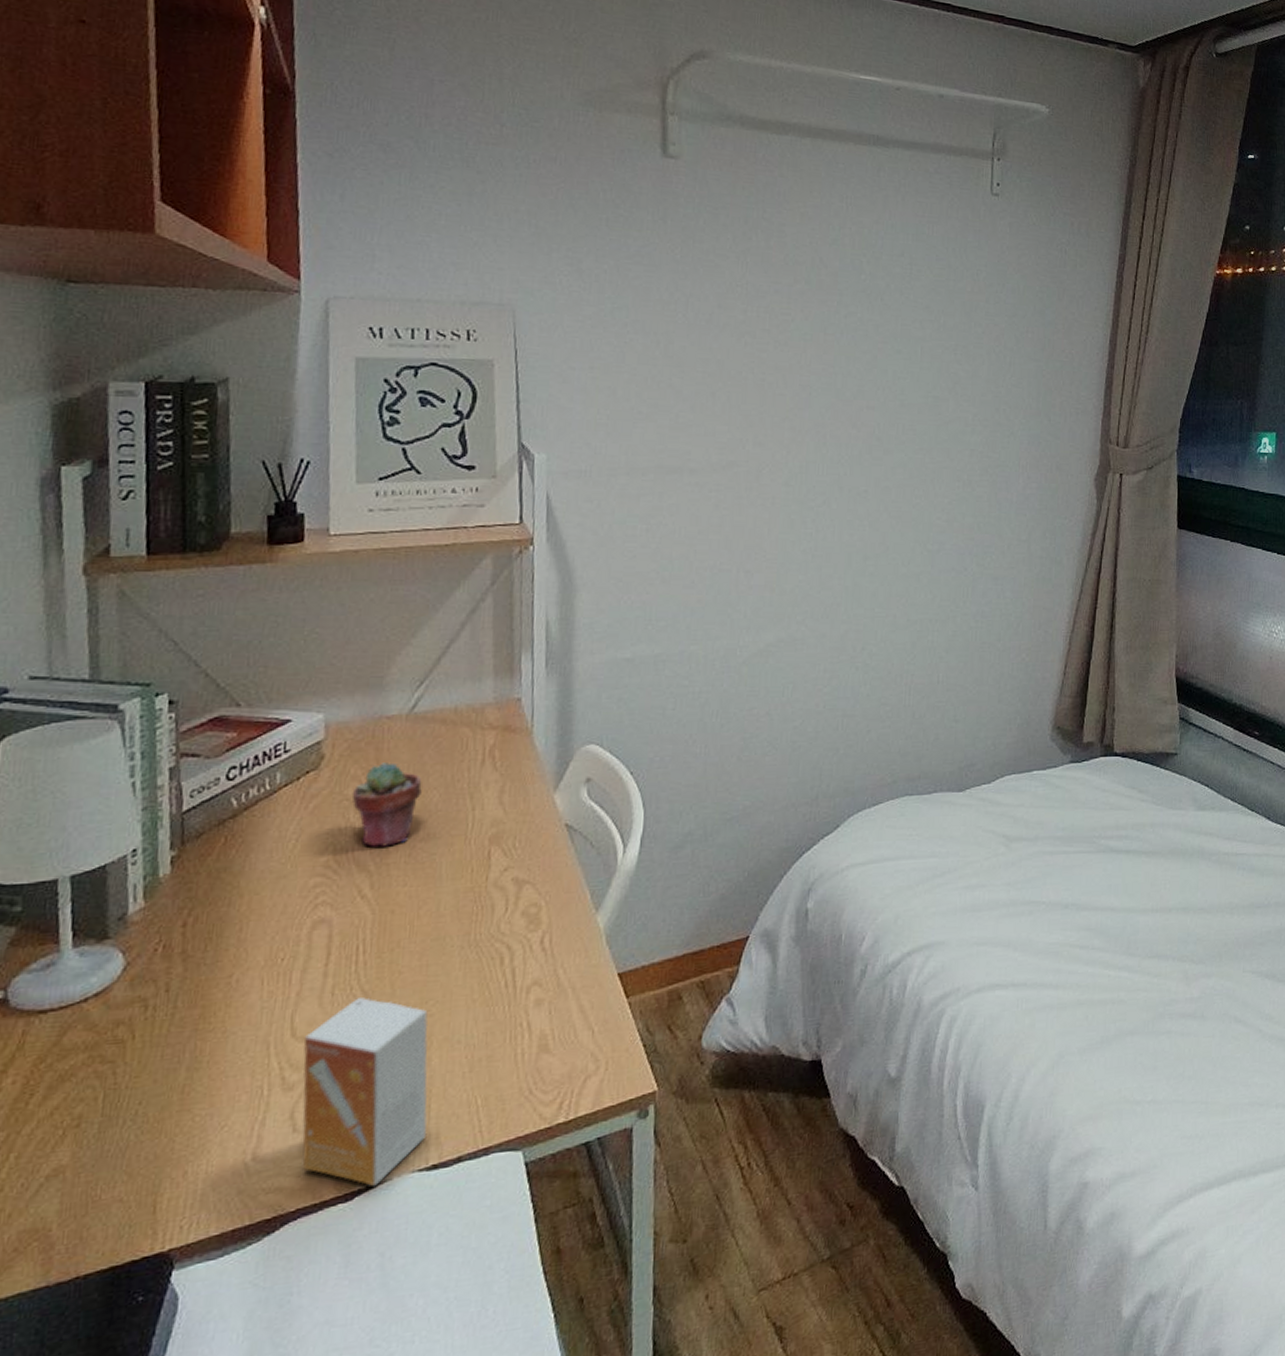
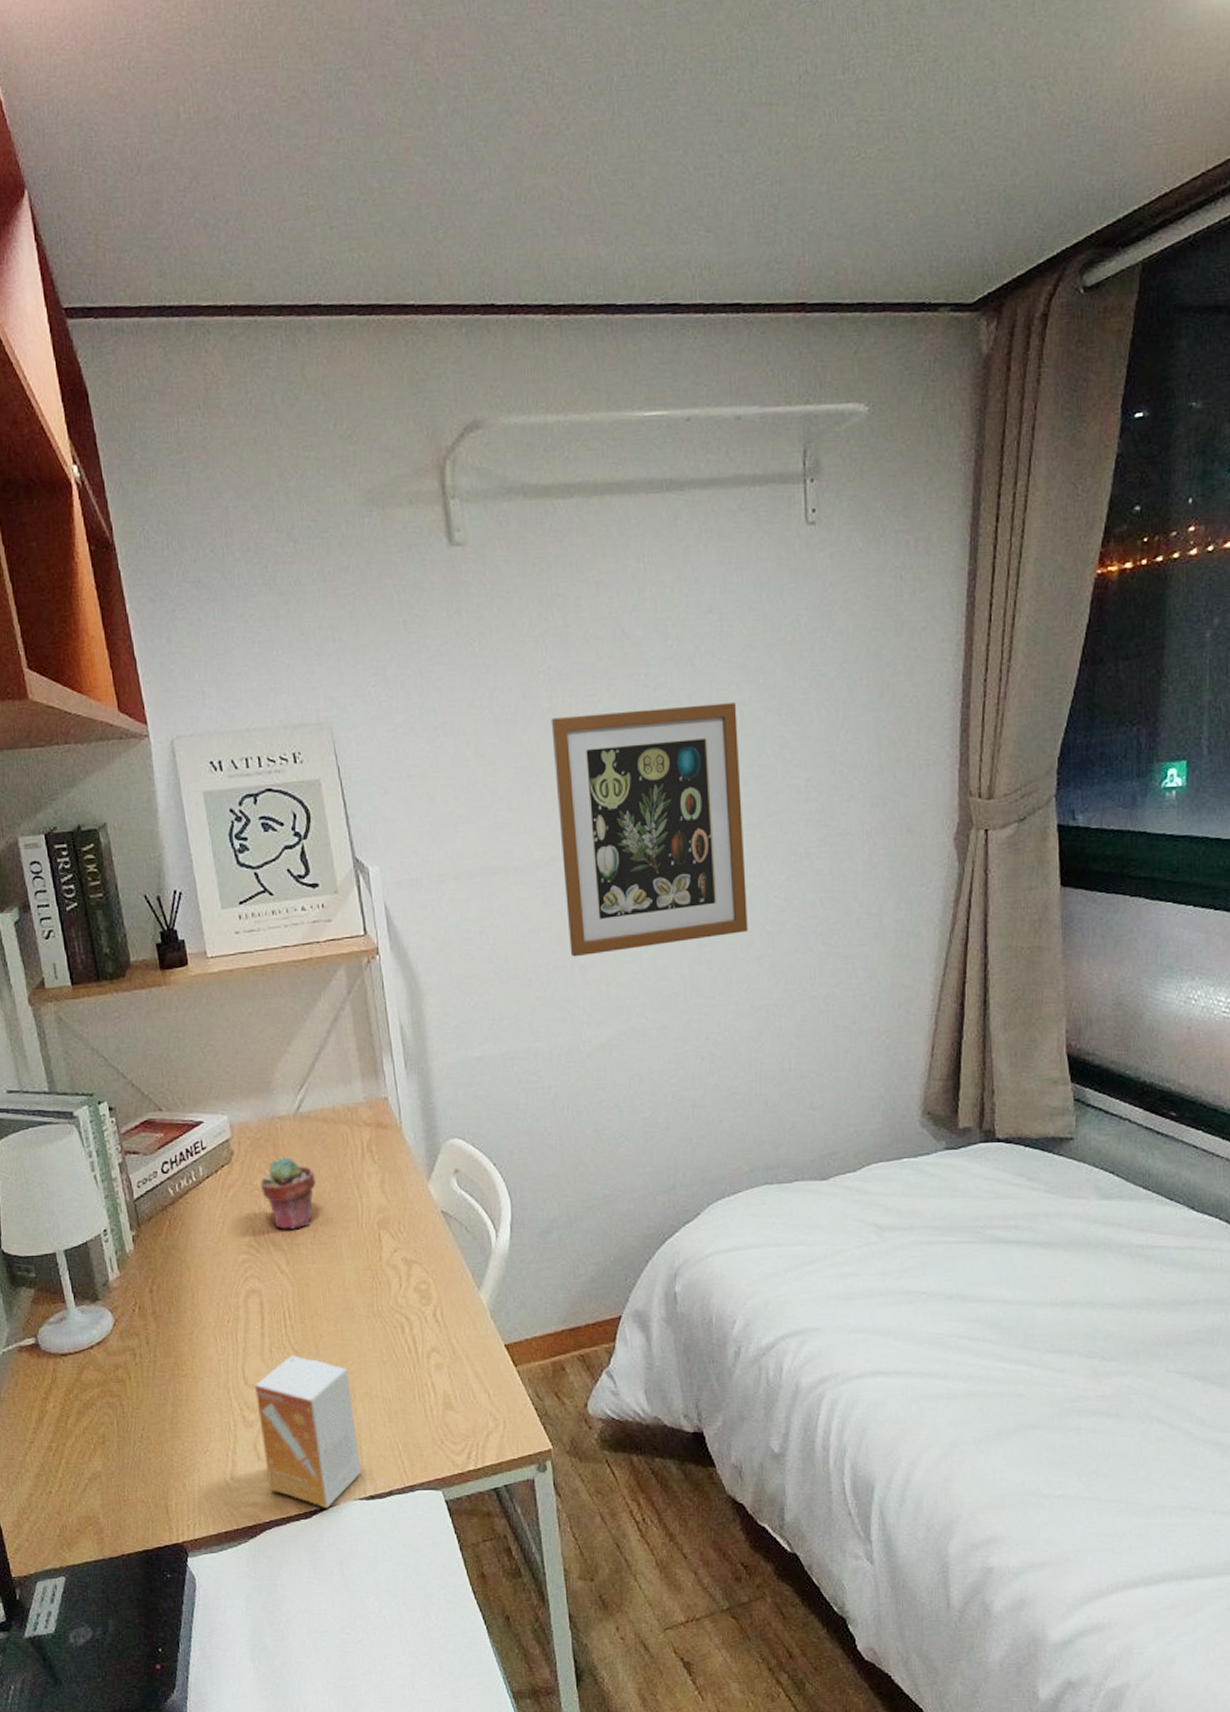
wall art: none [737,330,918,562] -> present [551,703,748,957]

